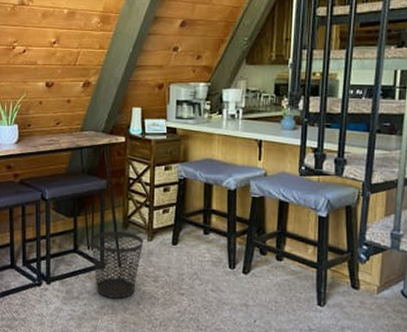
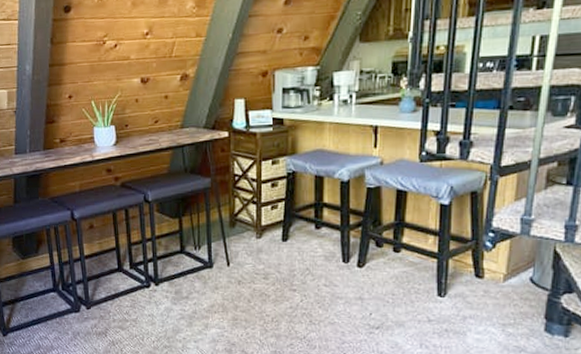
wastebasket: present [90,231,144,299] -> none [196,230,252,297]

